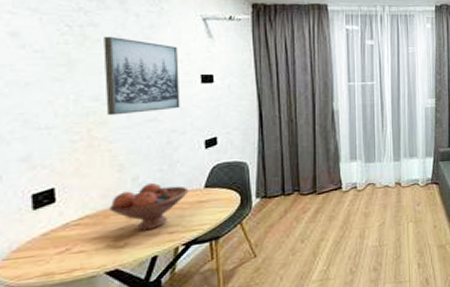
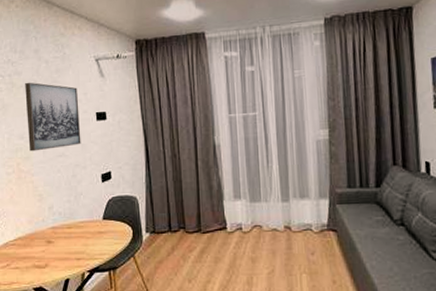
fruit bowl: present [109,182,189,231] -> none [34,212,91,255]

